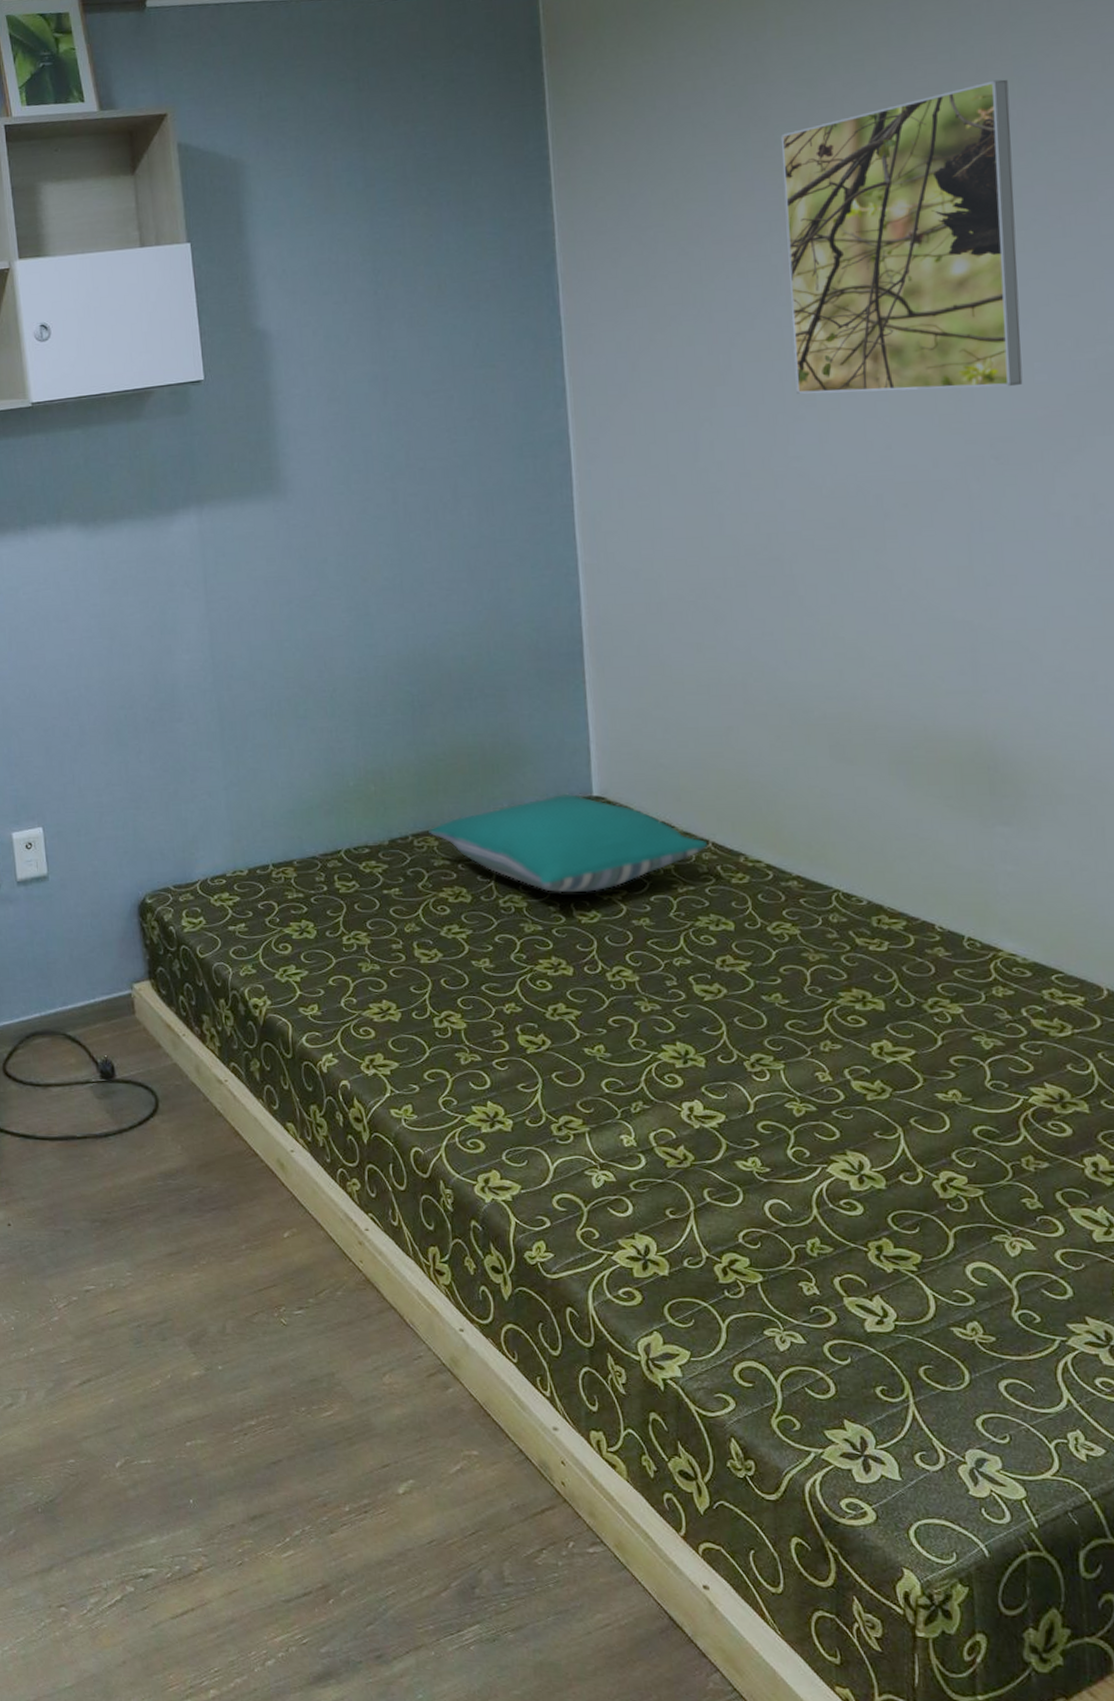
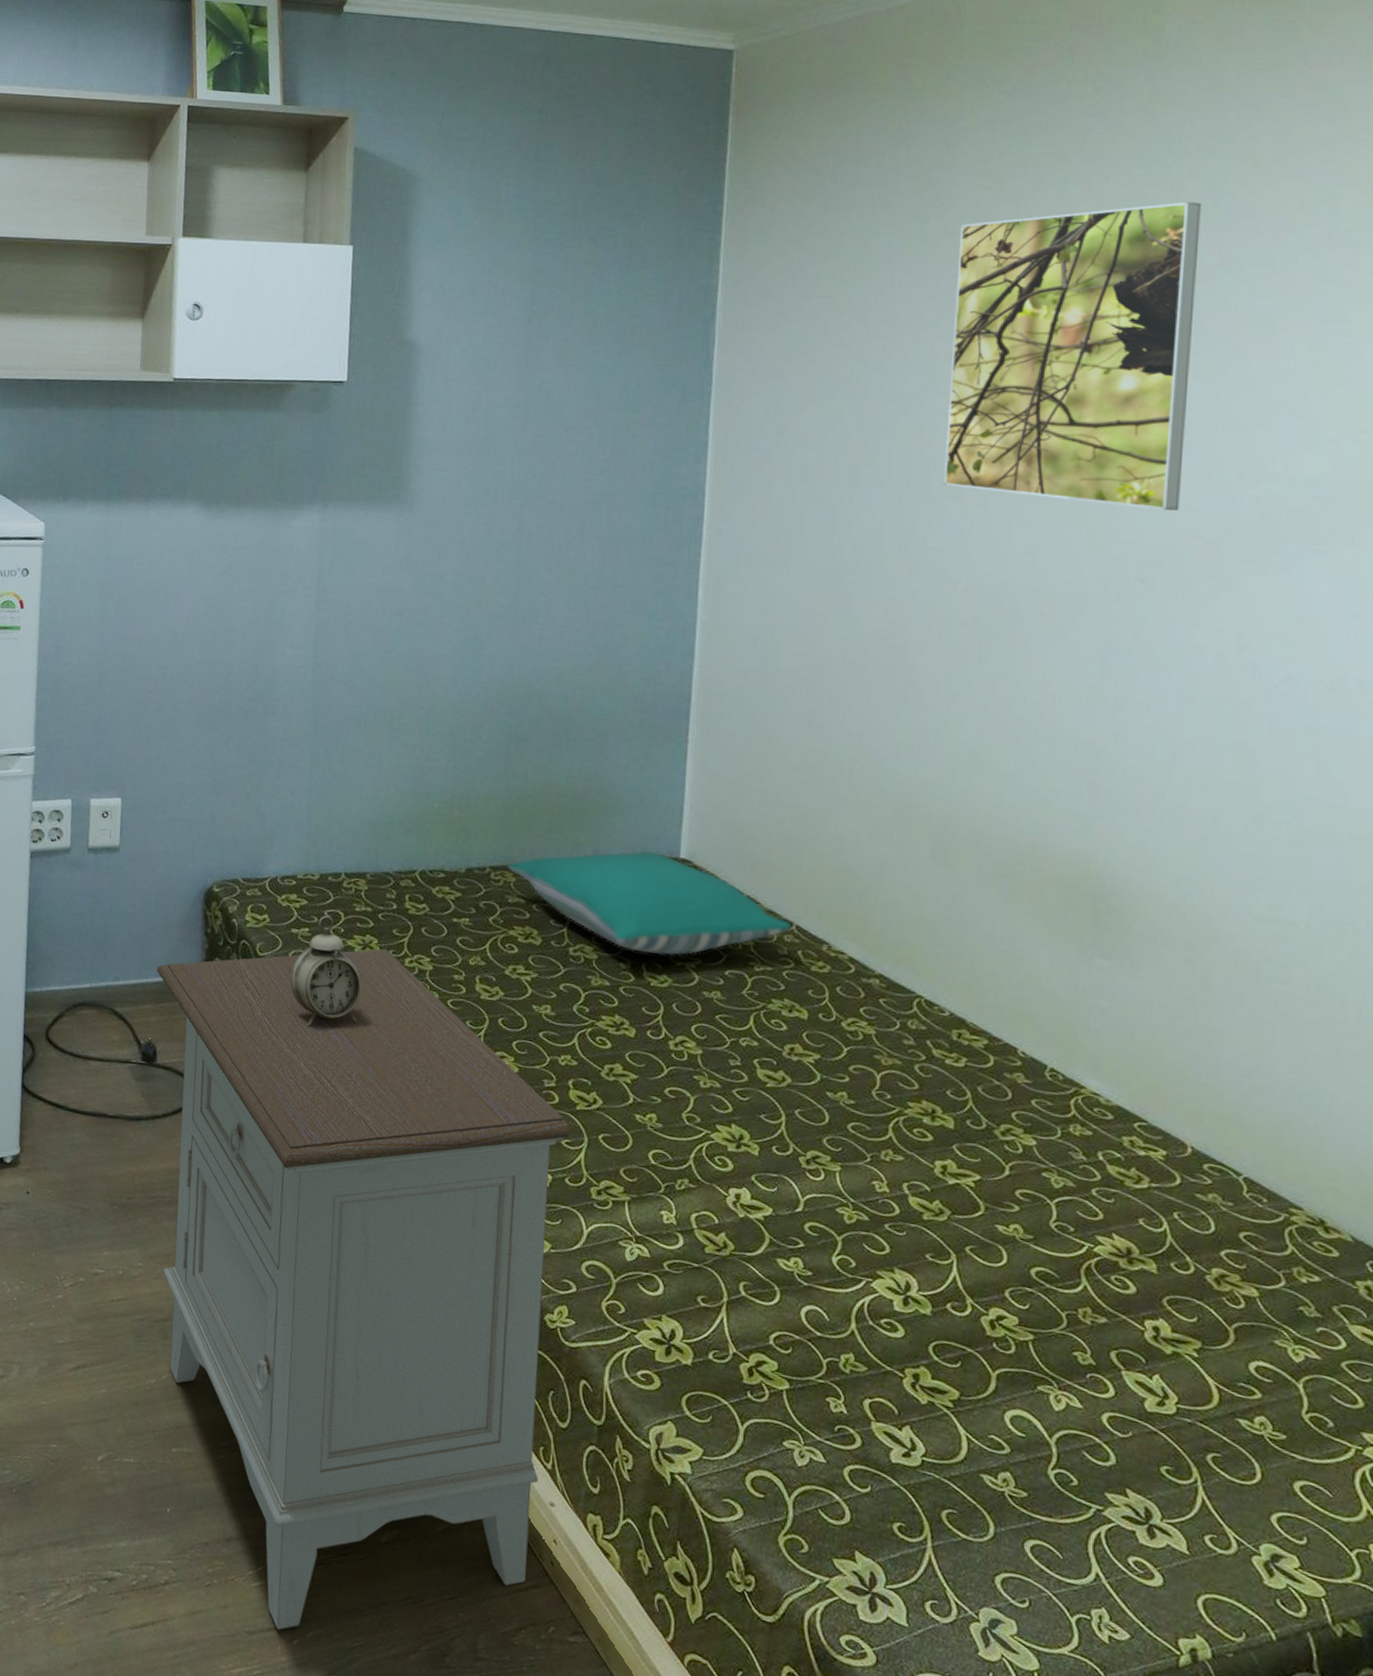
nightstand: none [102,931,540,1594] -> present [156,948,571,1631]
alarm clock: none [234,908,305,1018] -> present [290,915,362,1027]

